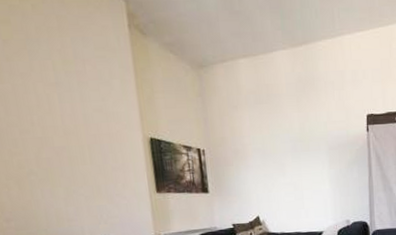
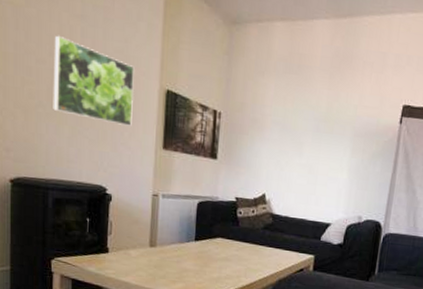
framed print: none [34,105,123,178] -> present [53,35,134,126]

